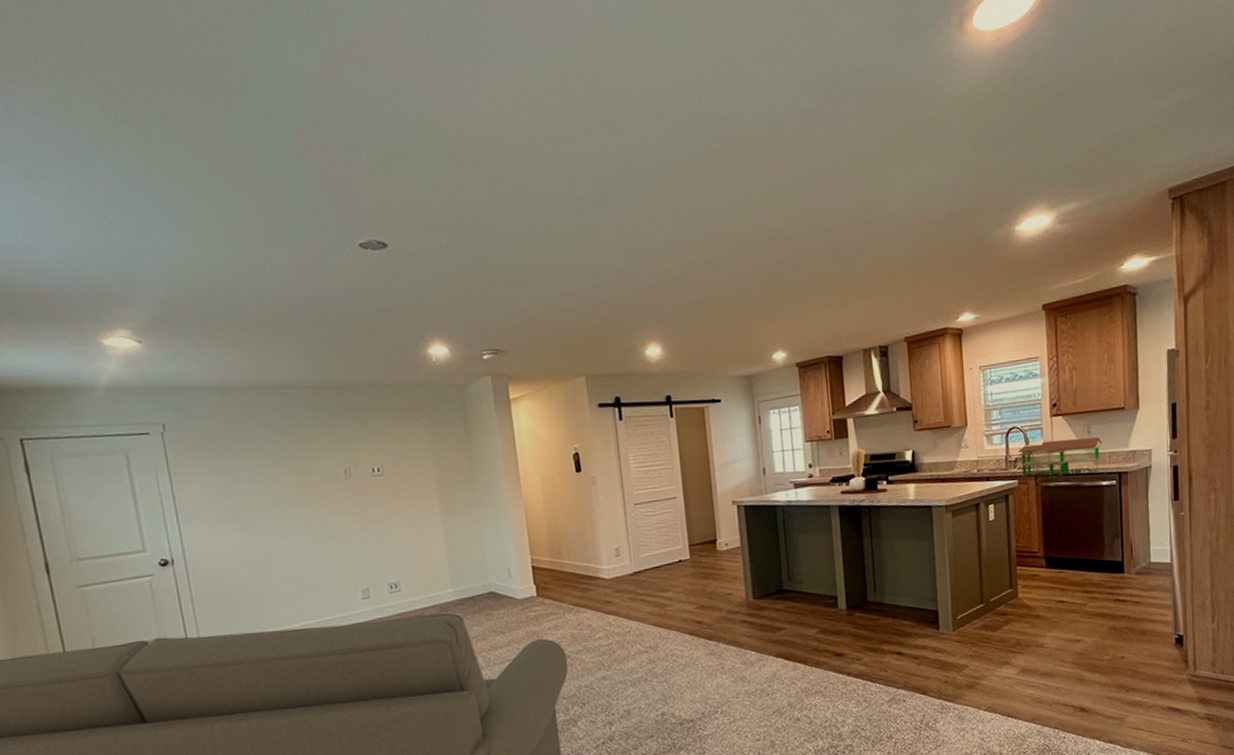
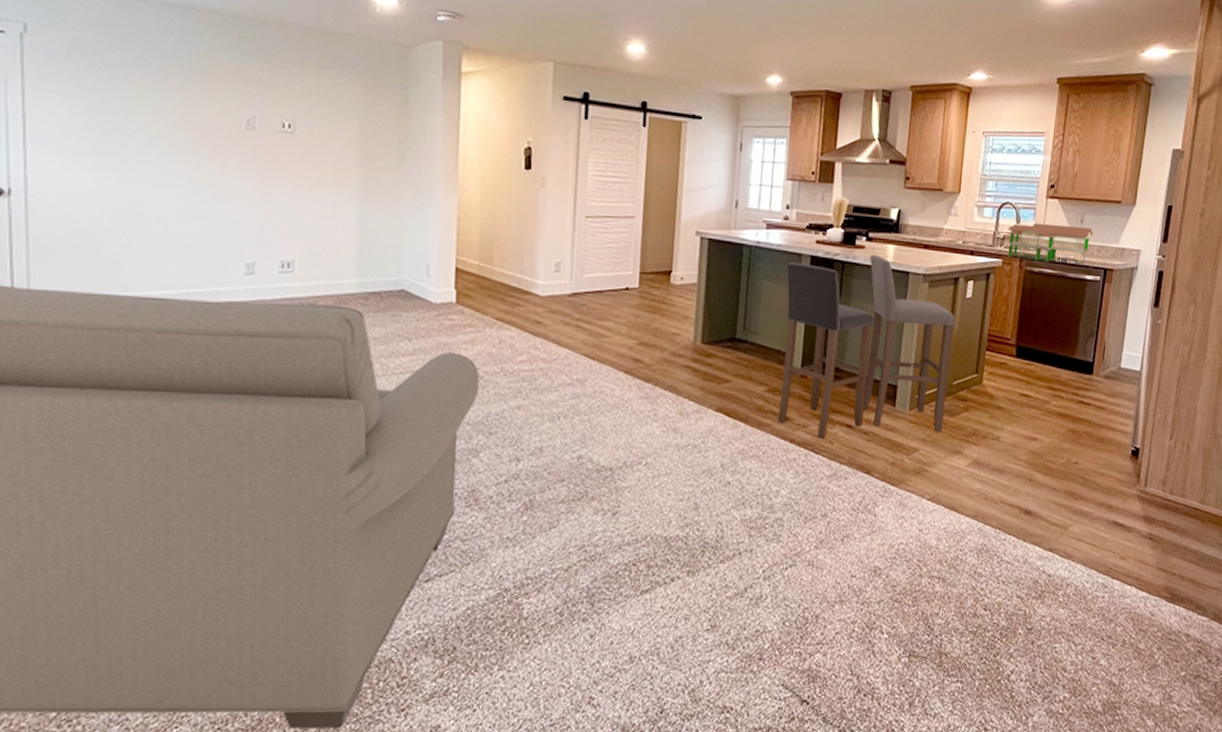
bar stool: none [818,513,911,668] -> present [778,262,874,438]
bar stool: none [893,495,987,650] -> present [863,254,955,432]

